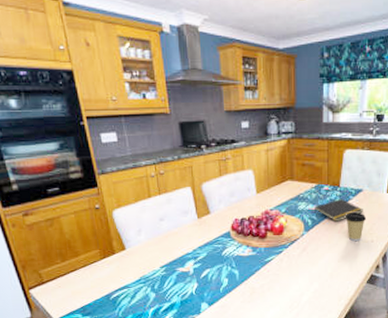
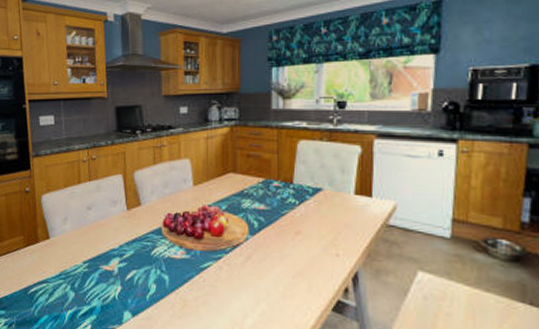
notepad: present [313,199,363,222] -> none [260,198,324,226]
coffee cup: present [344,212,367,241] -> none [300,216,329,253]

